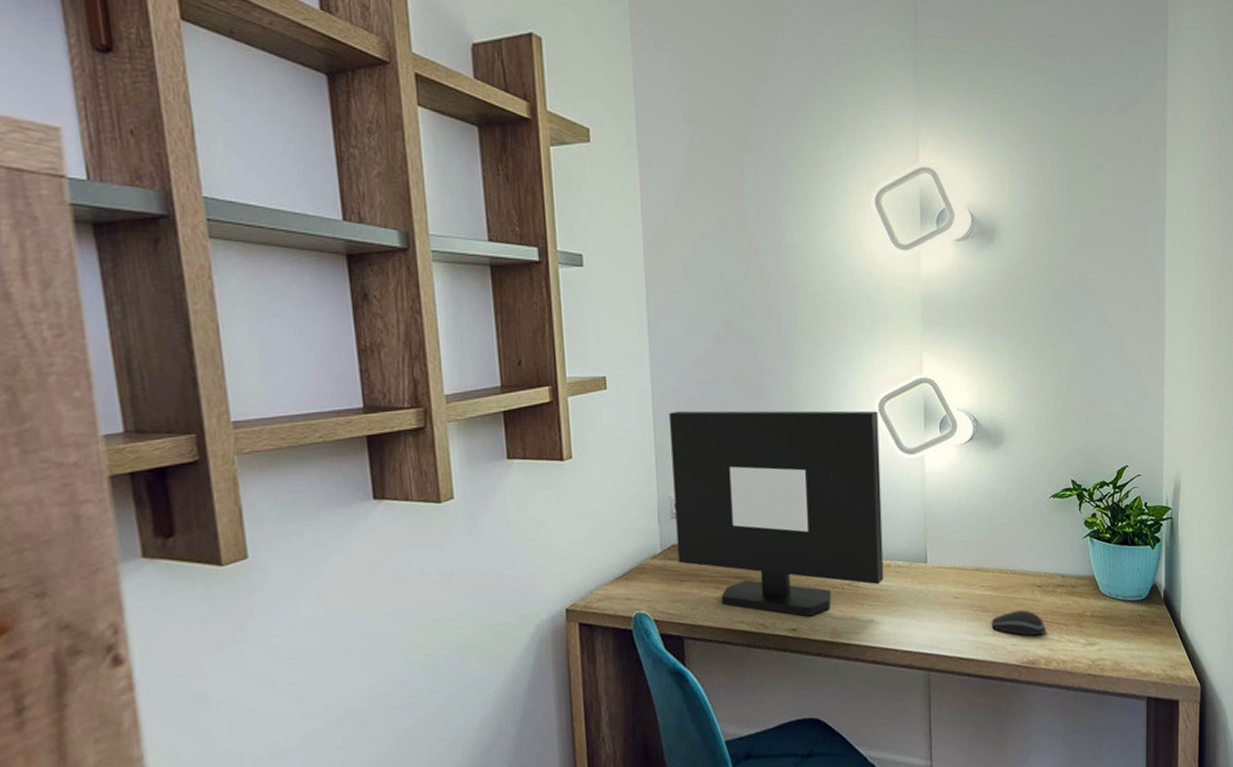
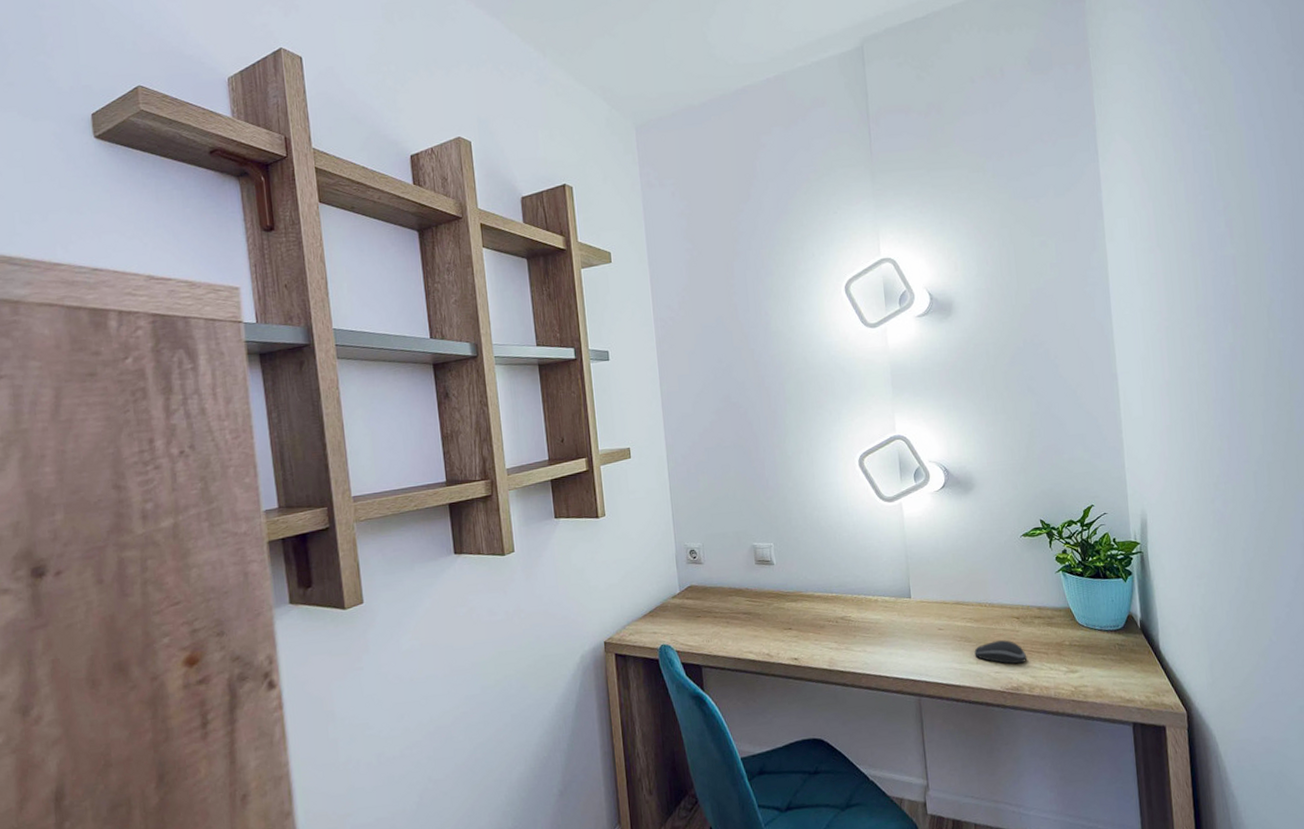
monitor: present [668,410,884,617] -> none [681,466,873,647]

